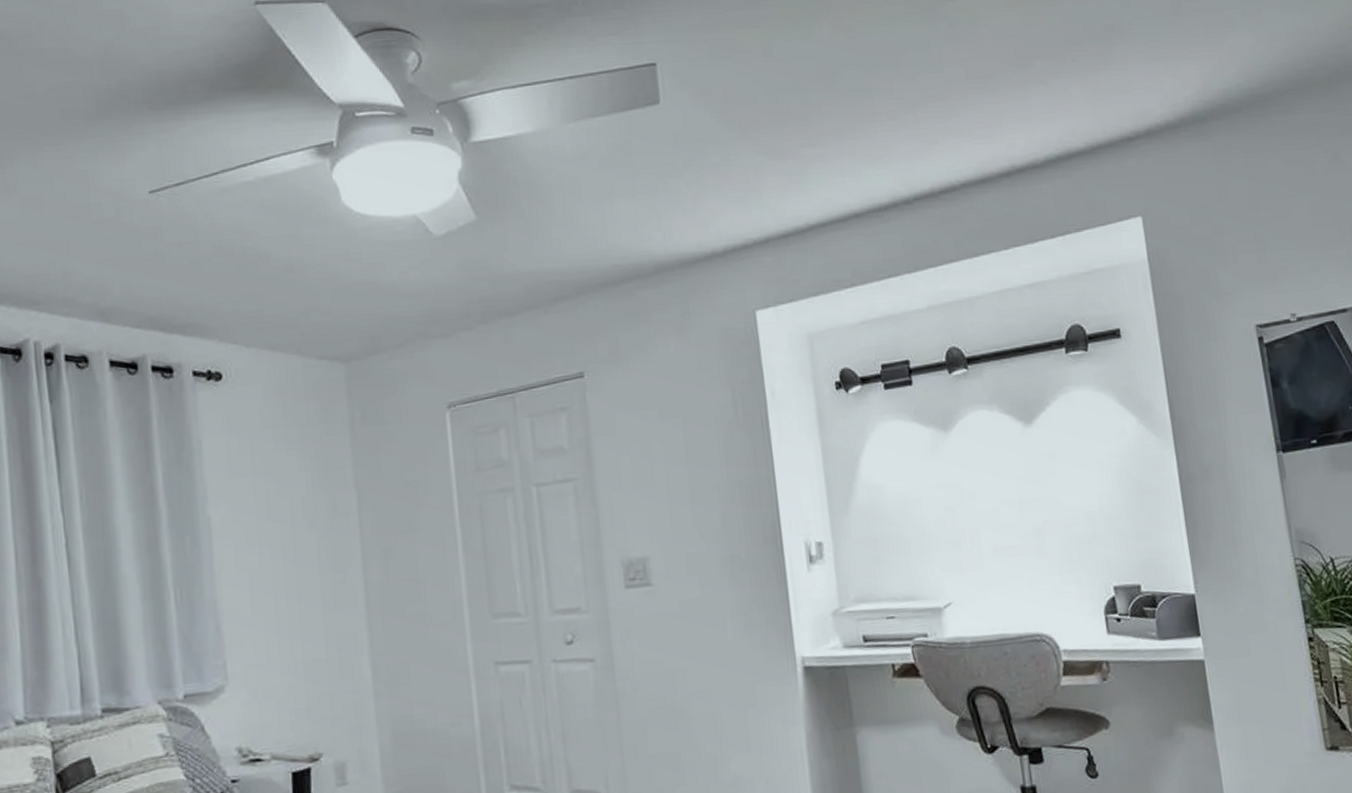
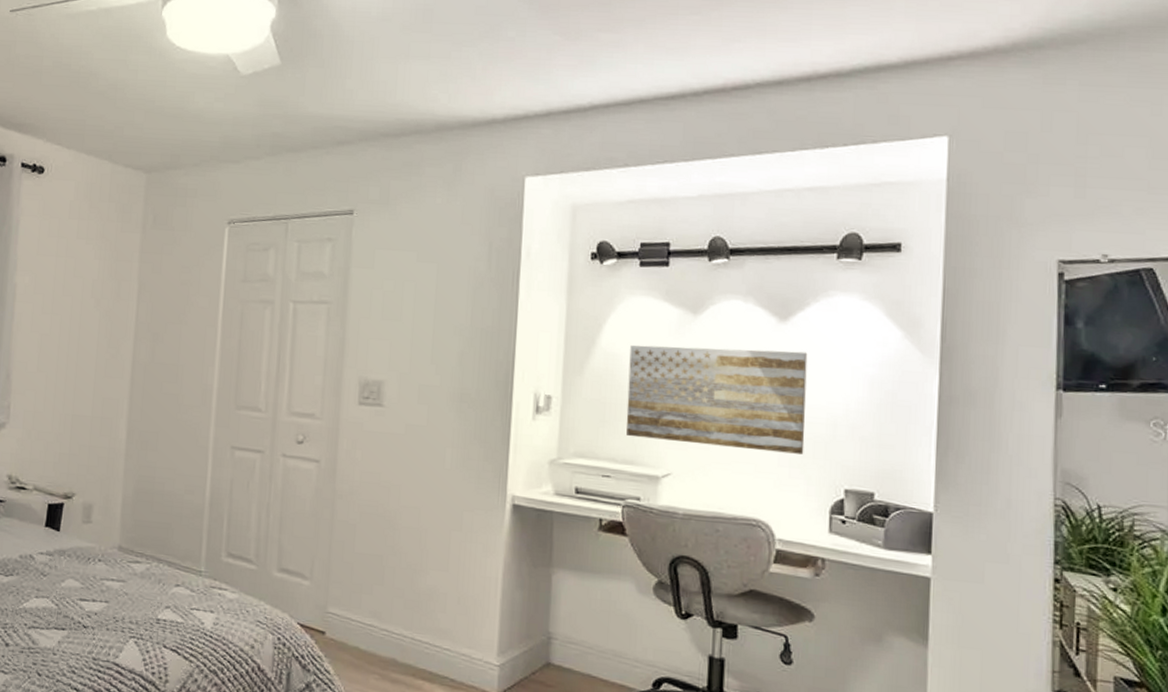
wall art: none [890,453,1071,571] -> present [626,345,808,455]

